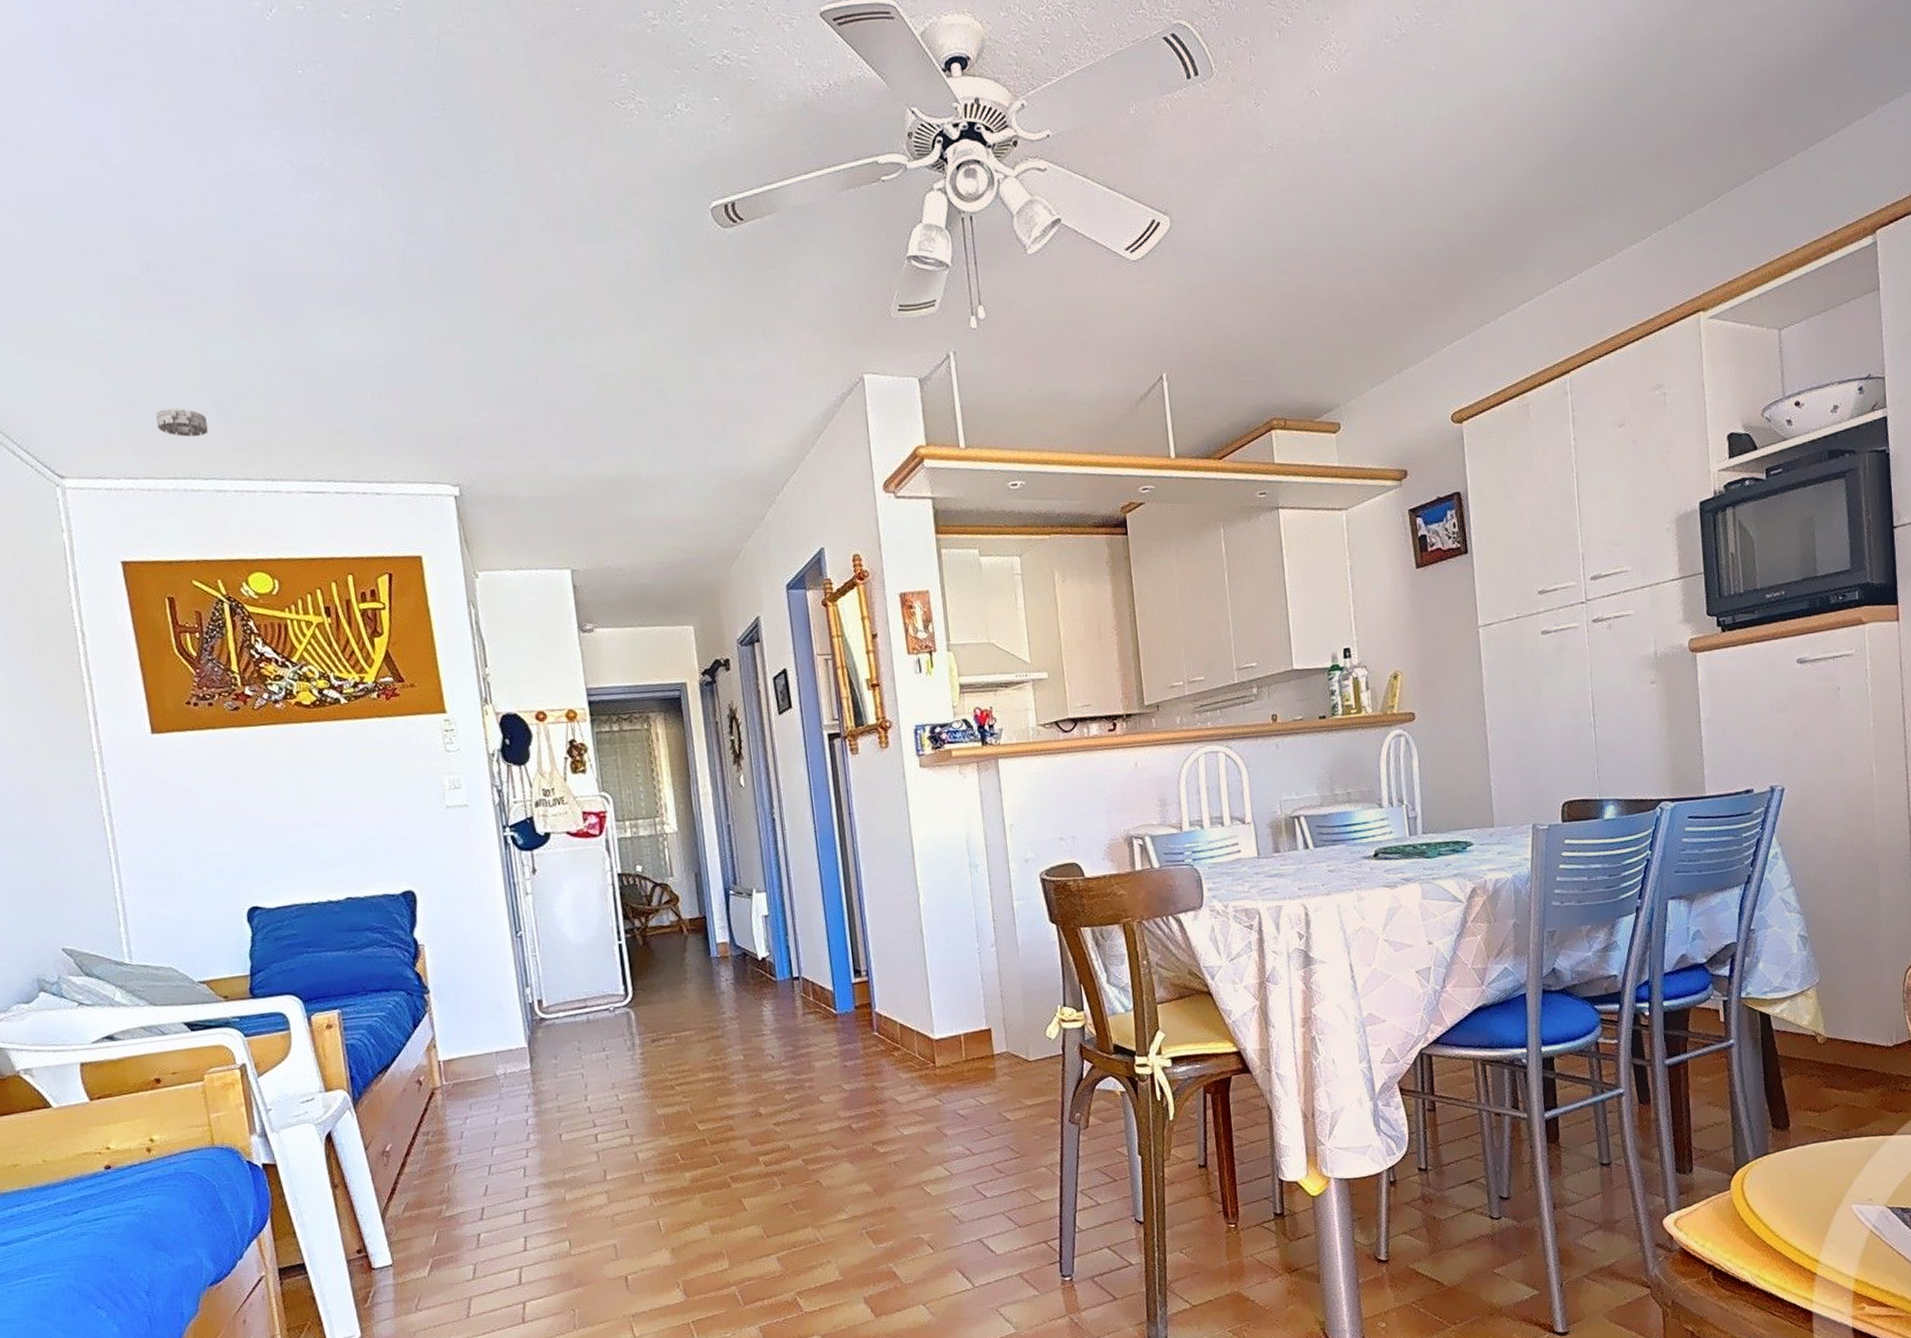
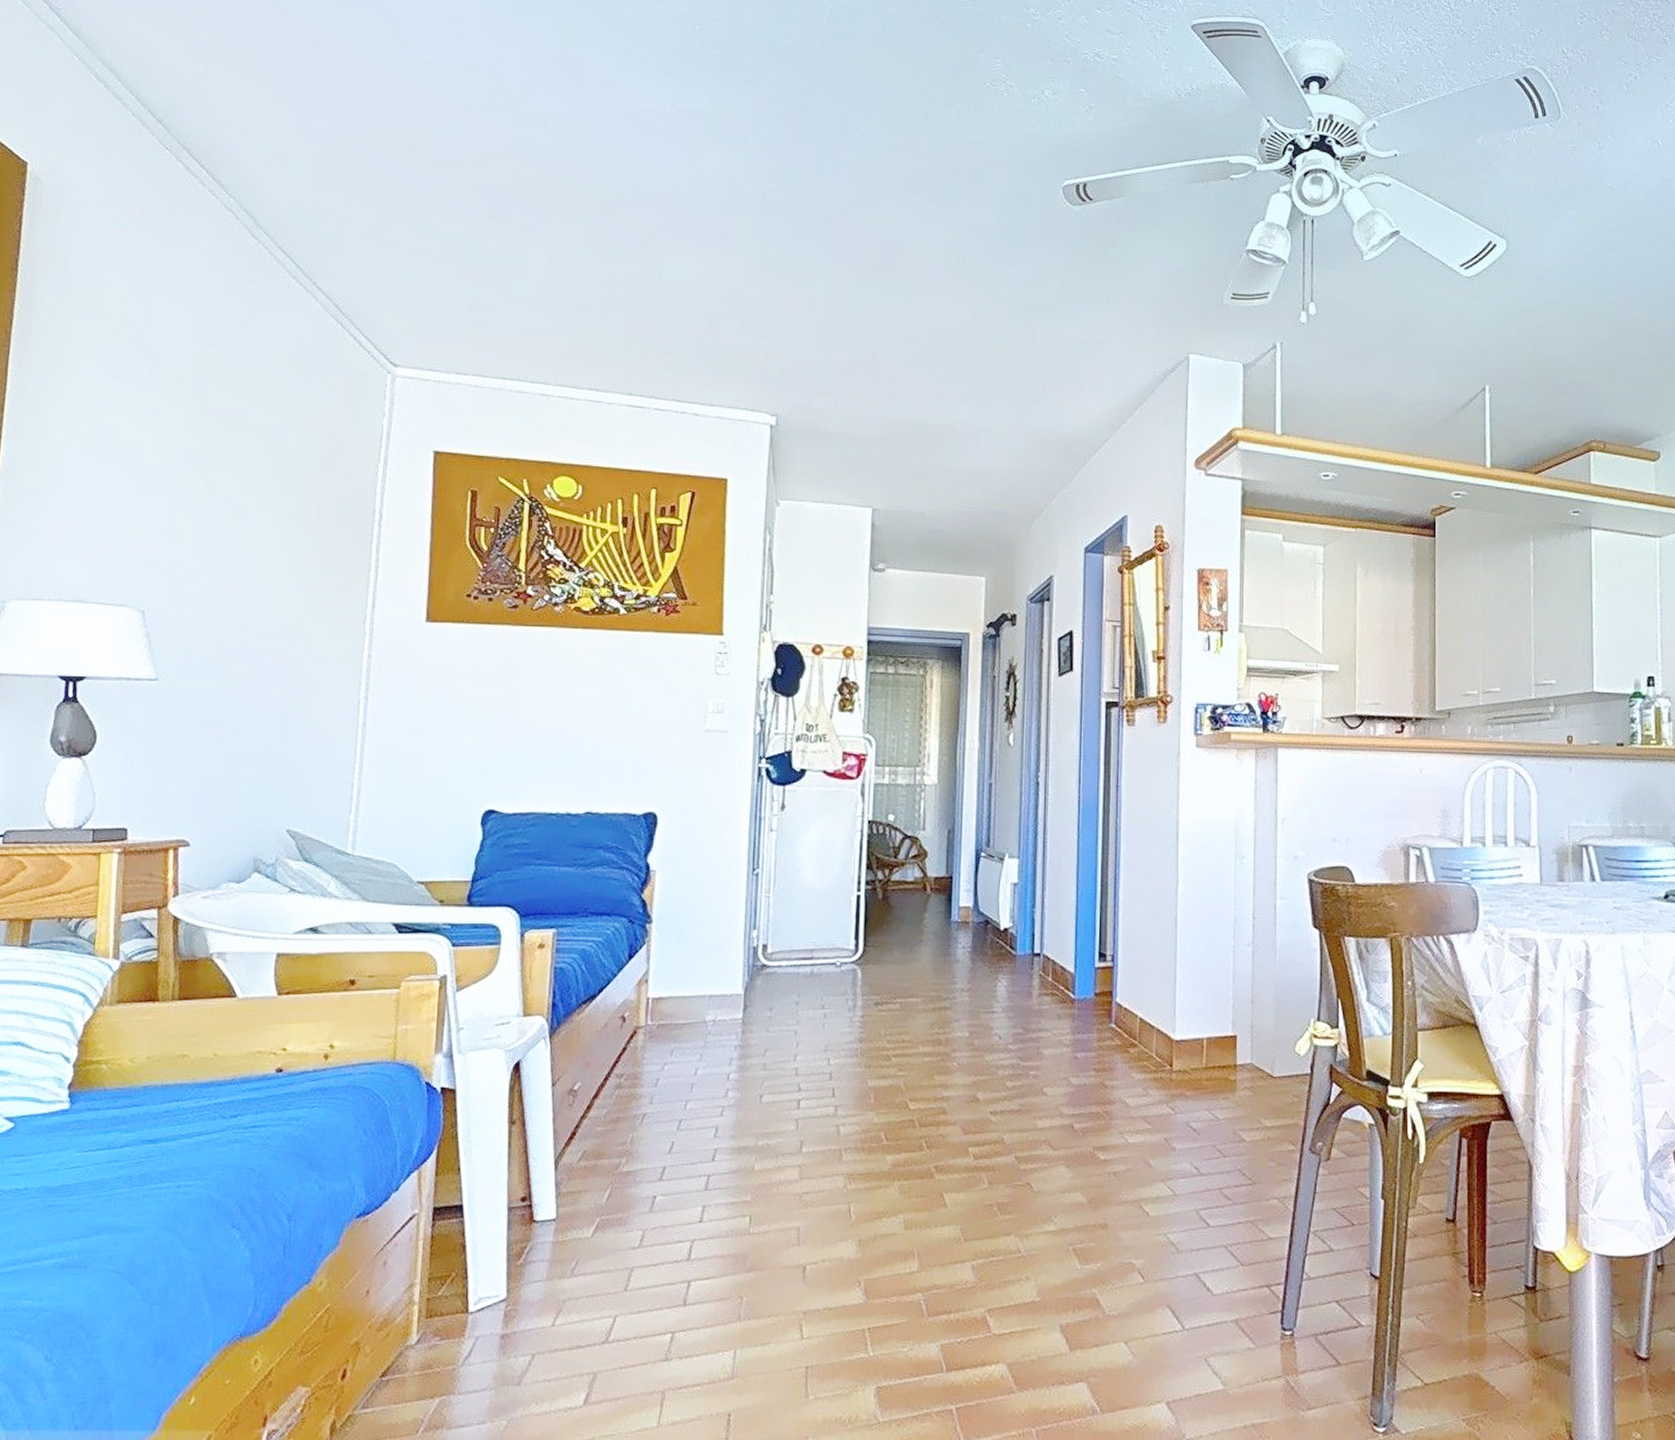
smoke detector: present [156,408,208,437] -> none [497,313,545,342]

